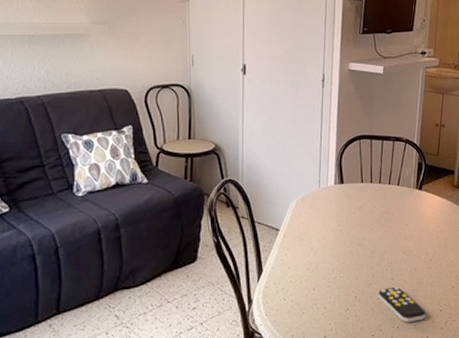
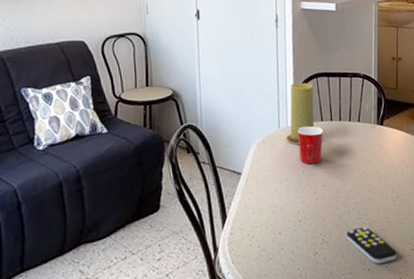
candle: none [325,143,356,204] -> present [286,82,315,145]
mug: none [337,186,363,225] -> present [297,126,324,165]

